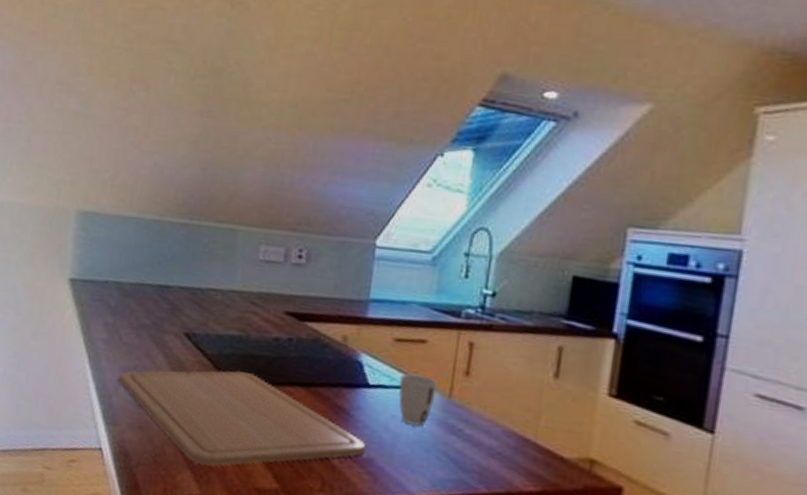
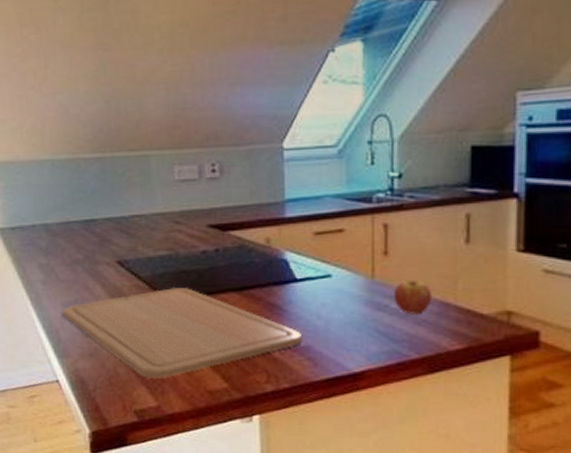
cup: present [399,373,438,427] -> none [324,262,360,309]
fruit: none [468,406,512,446] -> present [393,279,432,315]

